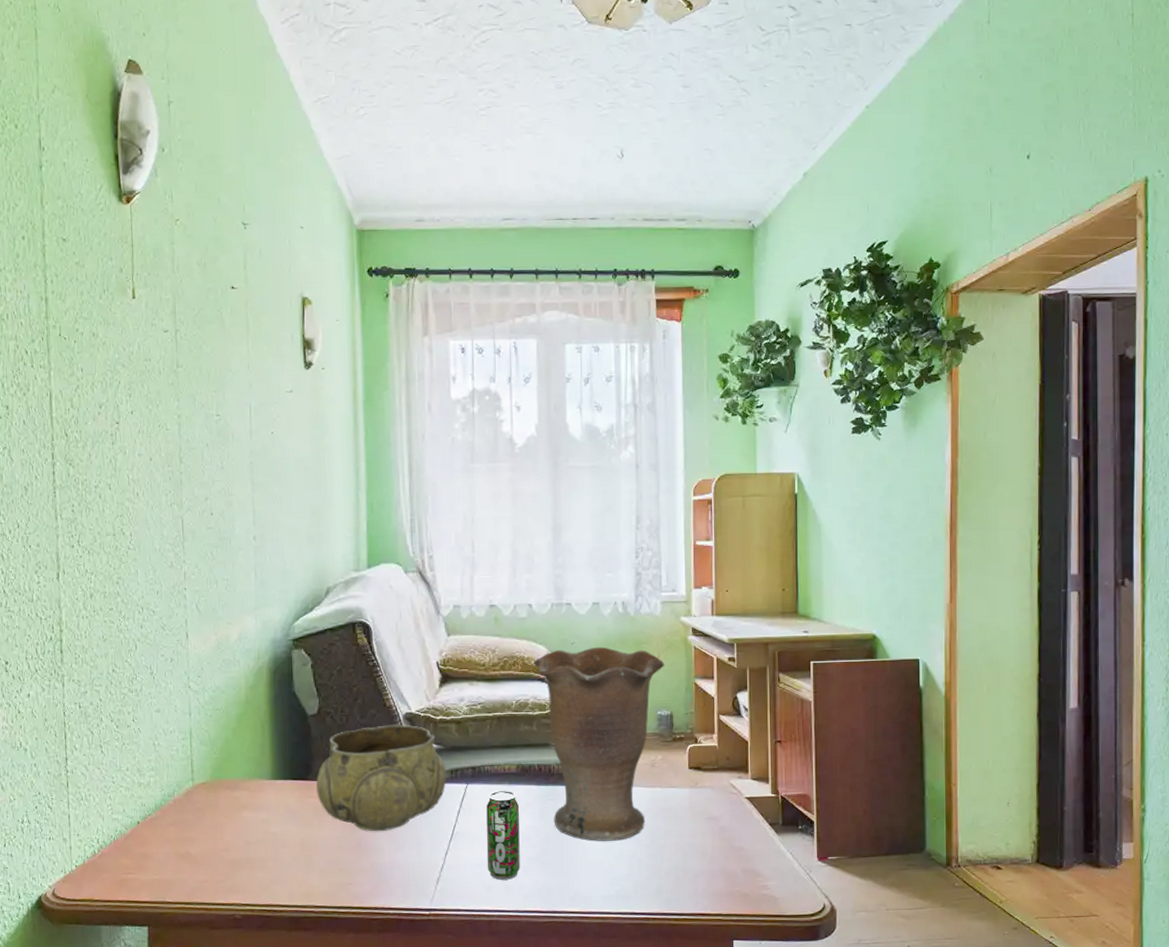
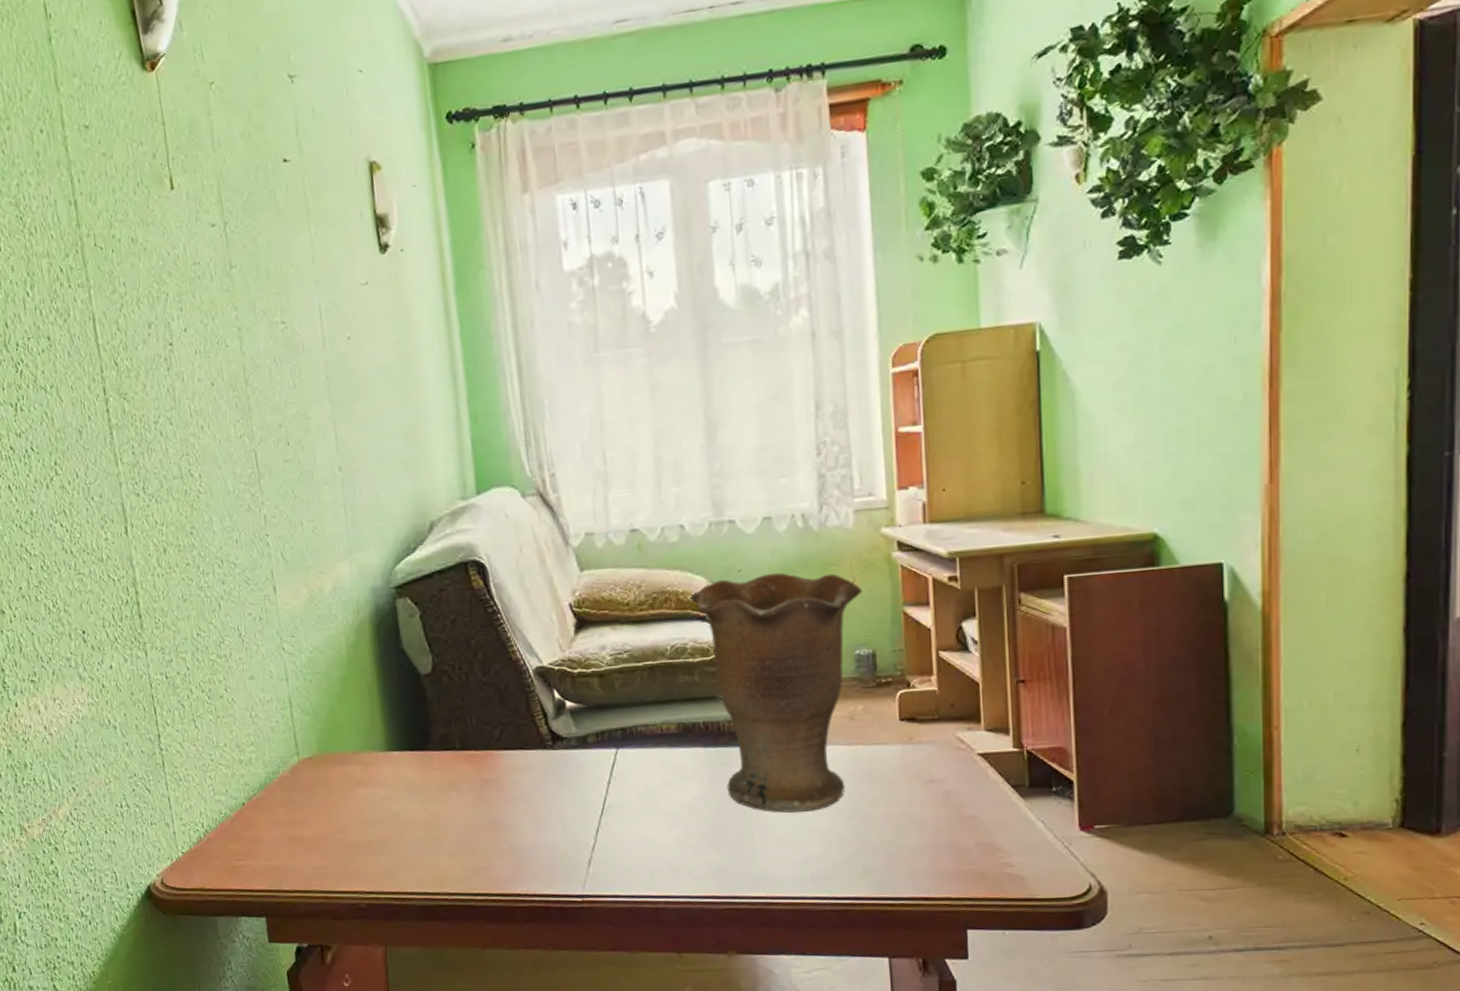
decorative bowl: present [316,724,446,832] -> none [437,681,592,808]
beverage can: present [486,790,520,880] -> none [642,754,689,861]

